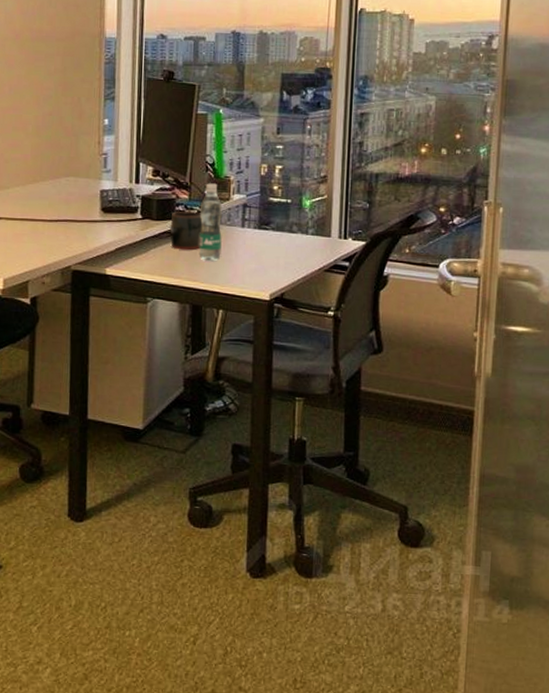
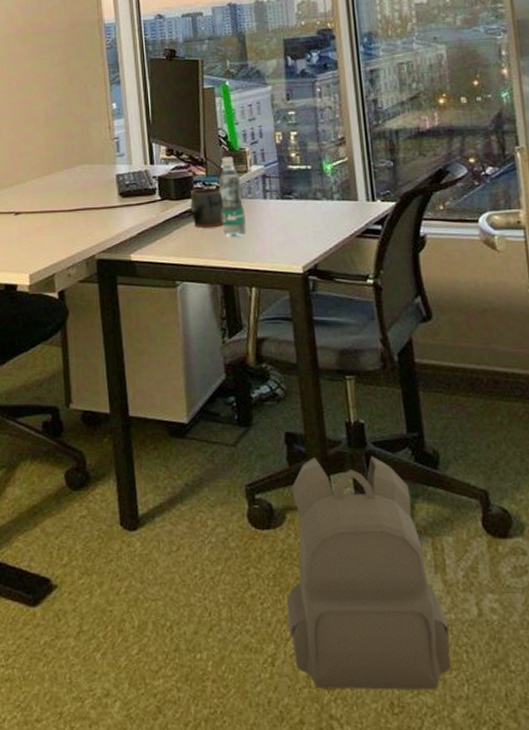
backpack: none [212,468,355,670] -> present [287,456,452,690]

